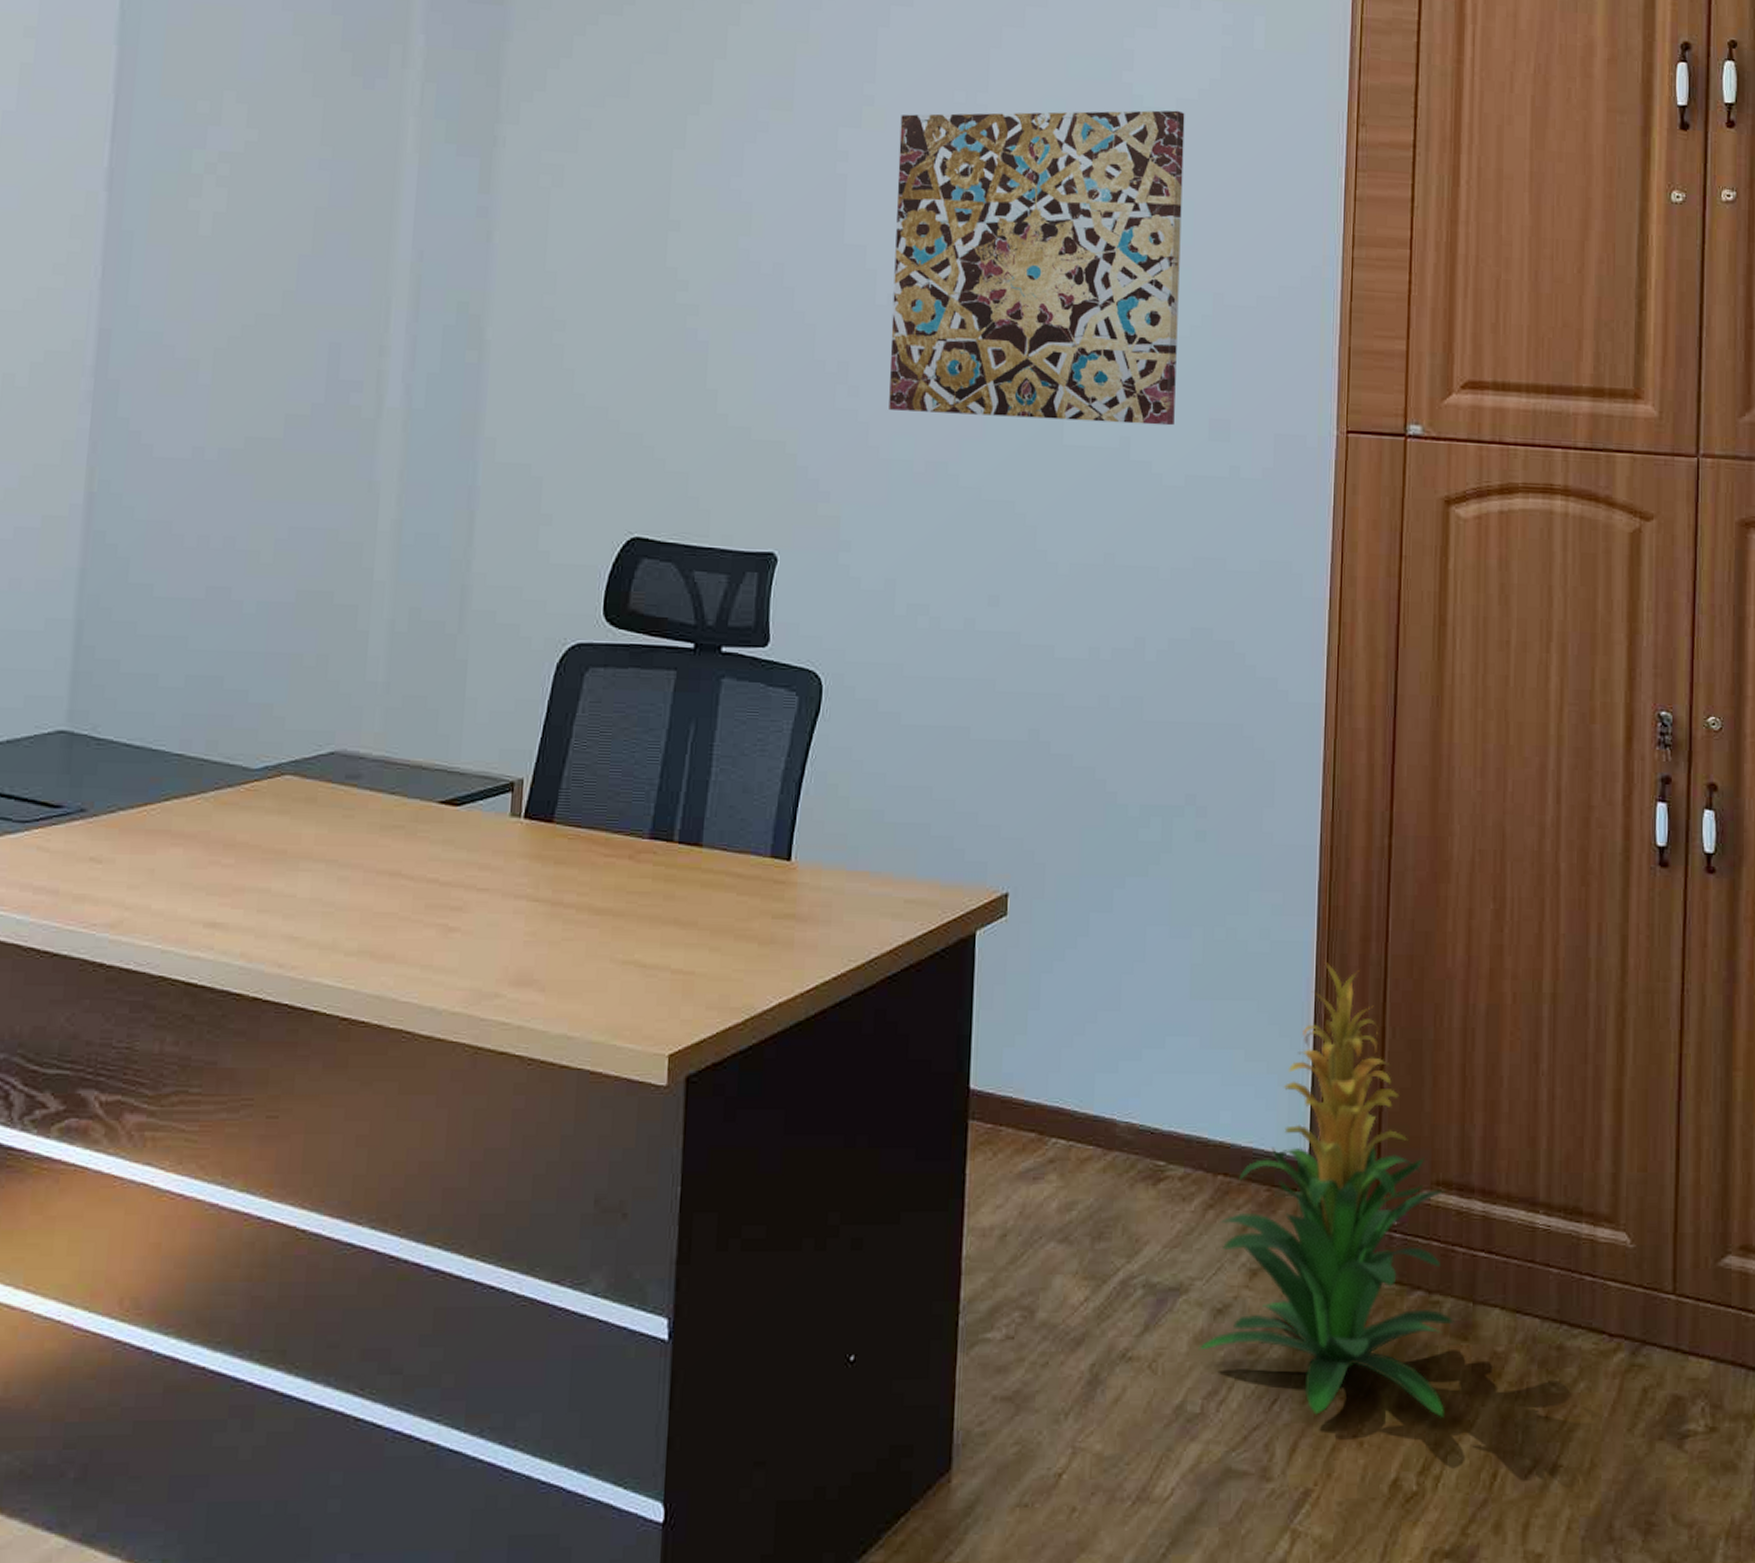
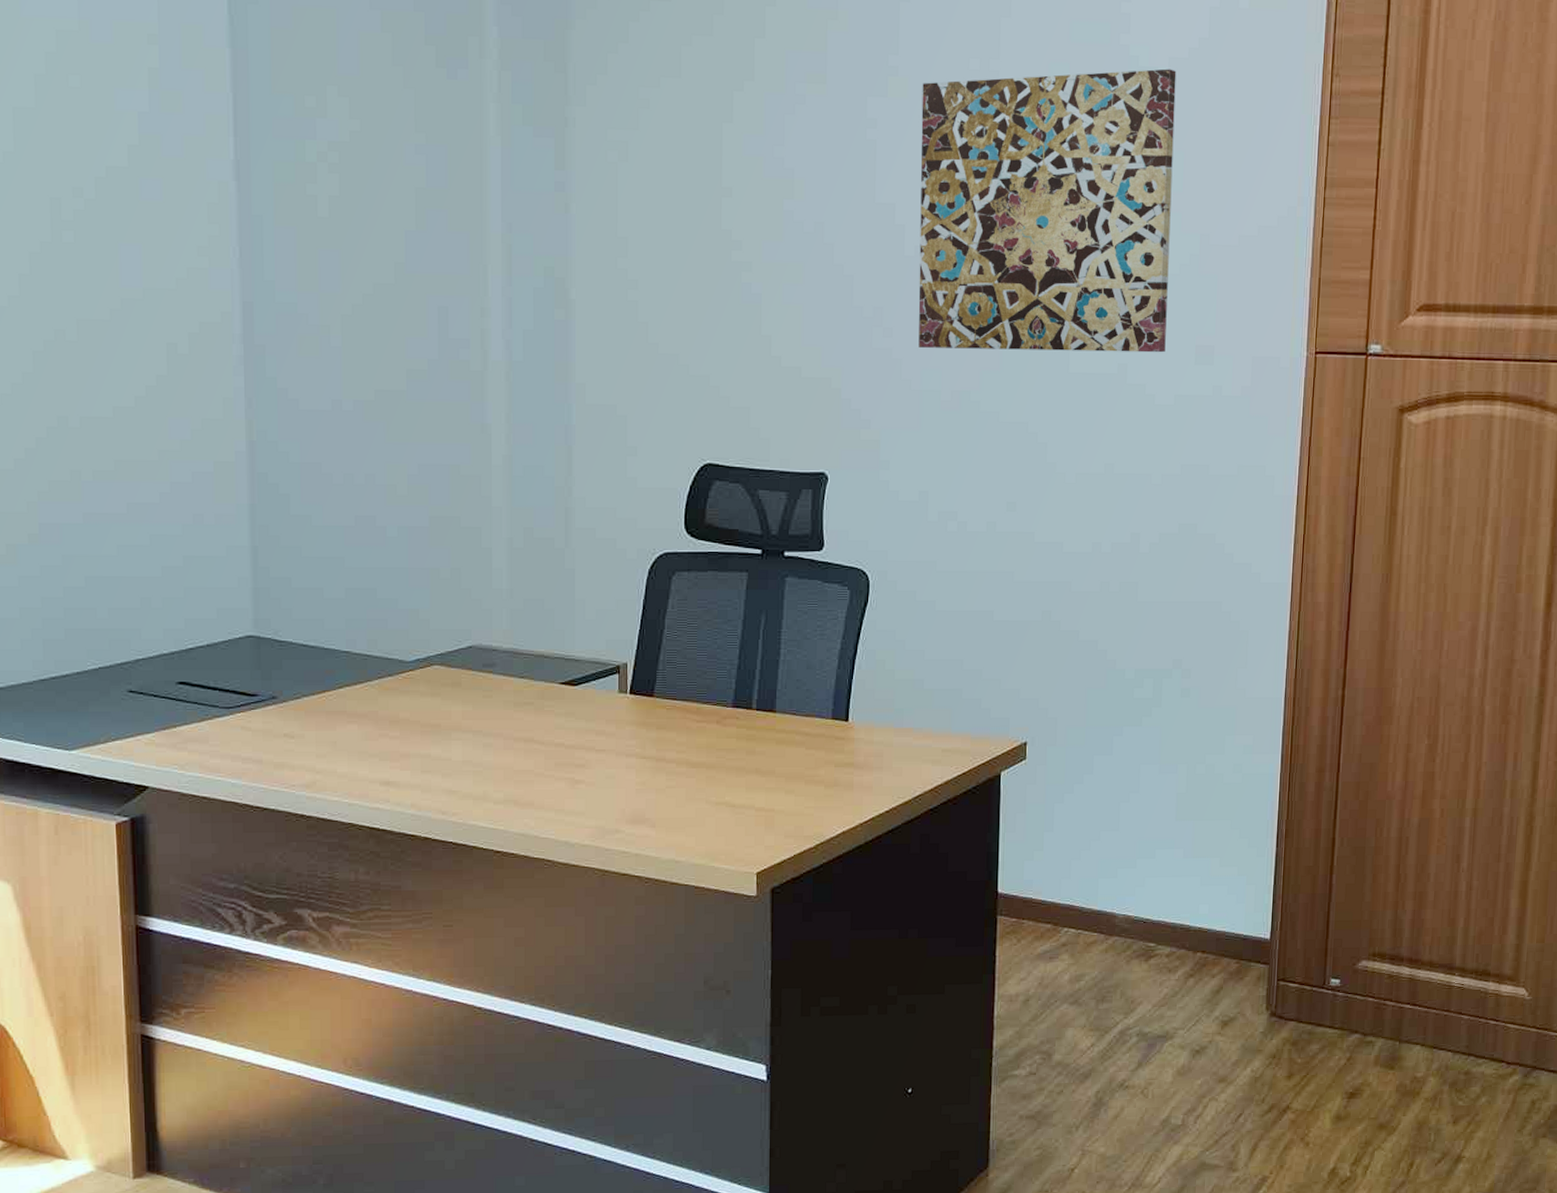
indoor plant: present [1198,959,1456,1417] -> none [1180,787,1385,1124]

